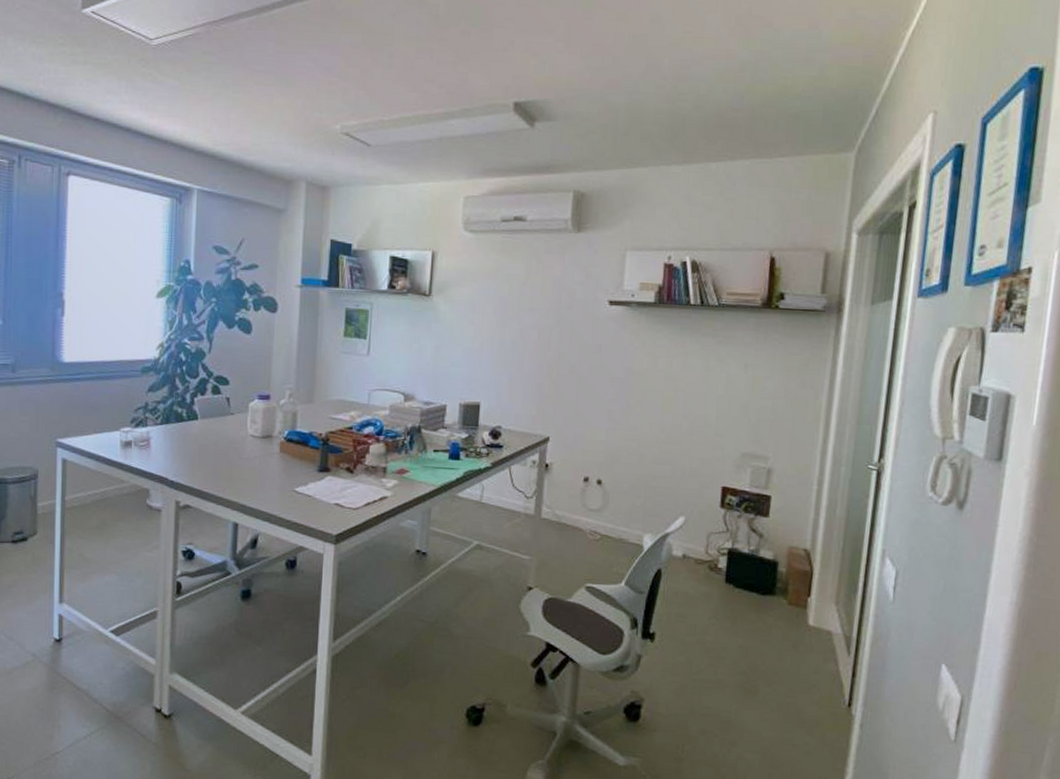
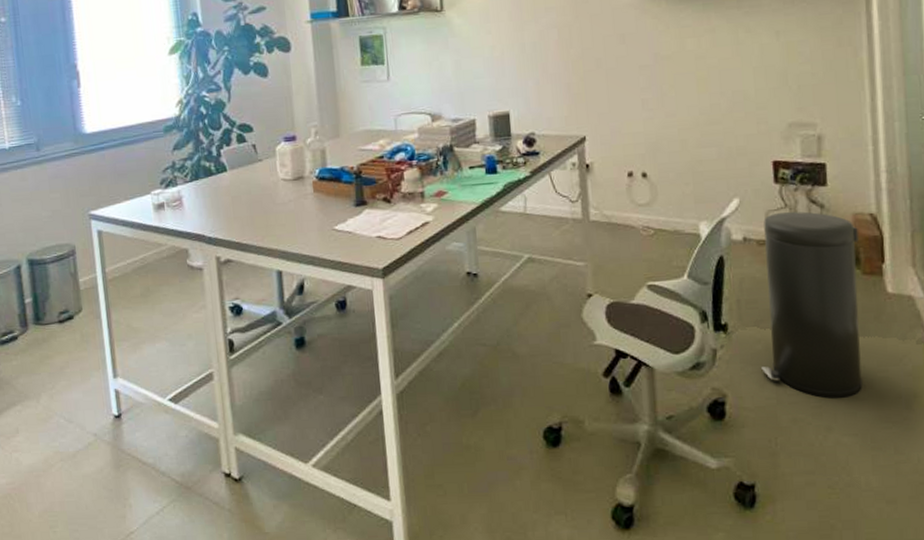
pedal bin: none [680,536,791,717] -> present [761,211,862,398]

